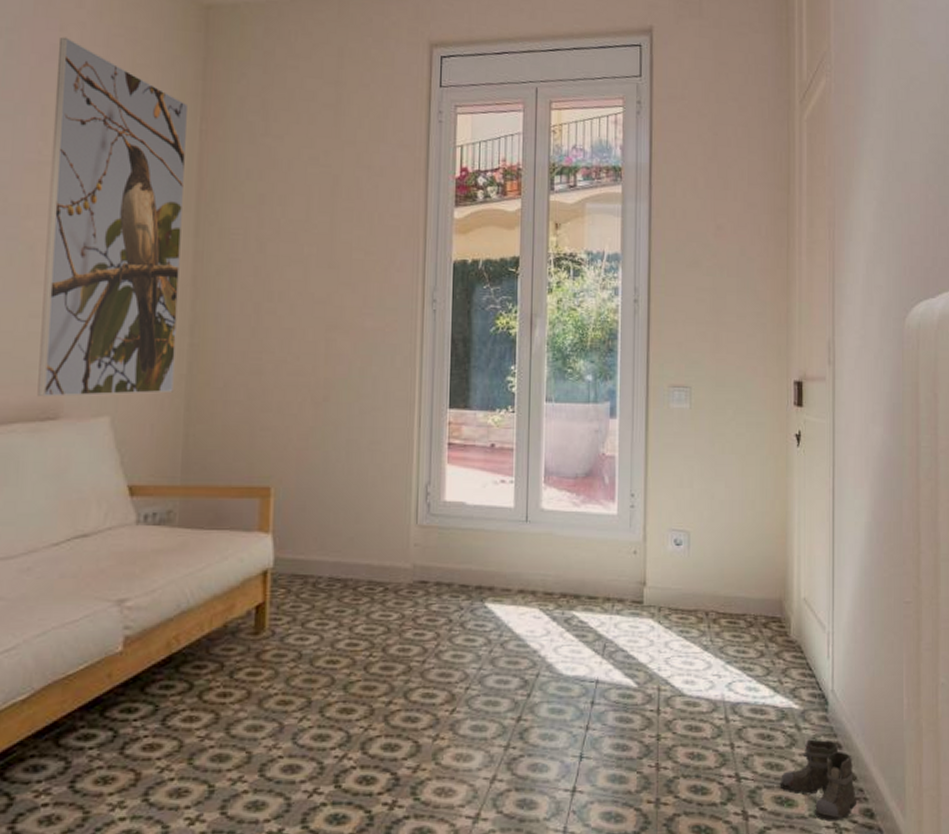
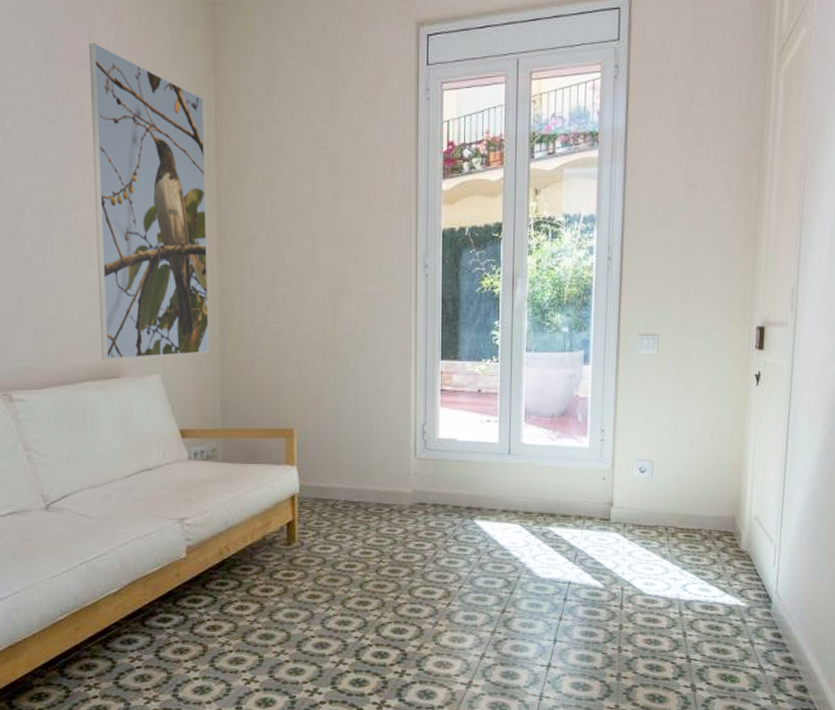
boots: present [781,739,865,821] -> none [725,630,799,694]

